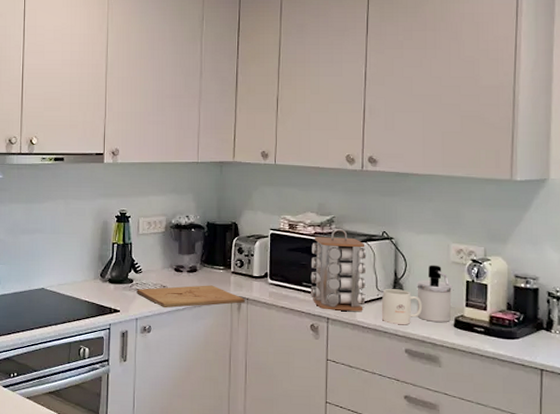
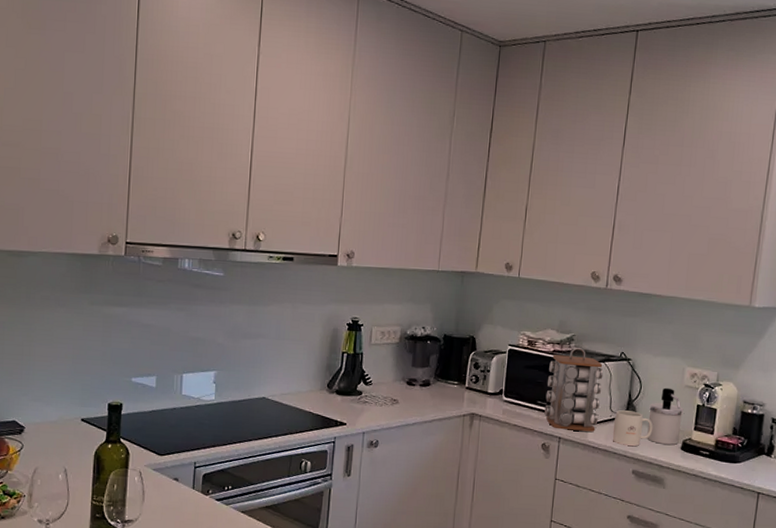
cutting board: present [137,285,245,309] -> none [365,400,478,423]

